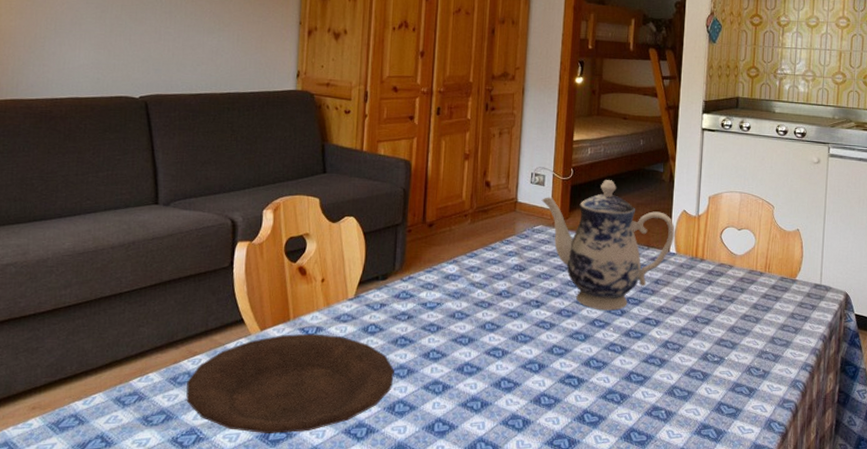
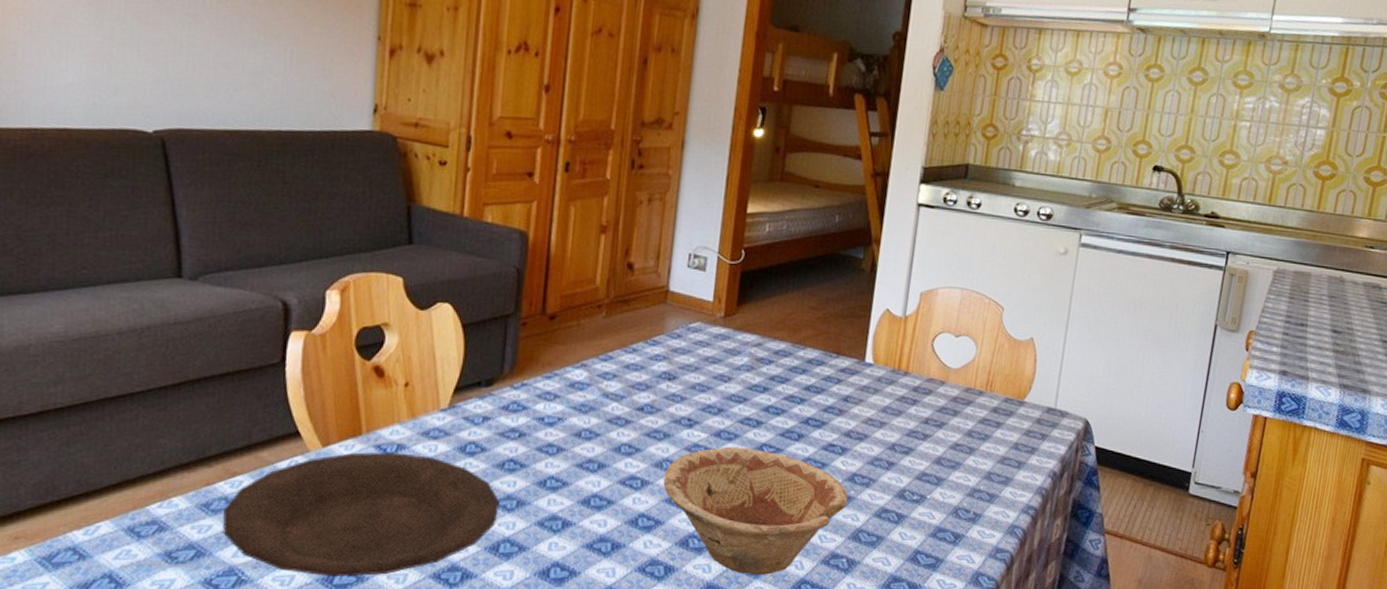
dish: none [519,322,663,425] -> present [663,447,848,575]
teapot: present [541,180,675,311] -> none [700,266,874,434]

